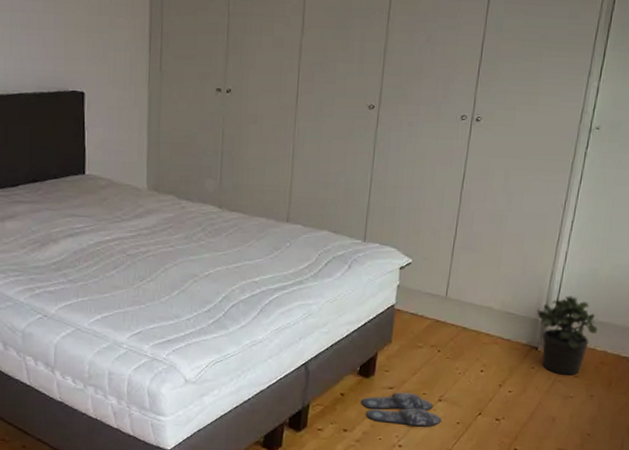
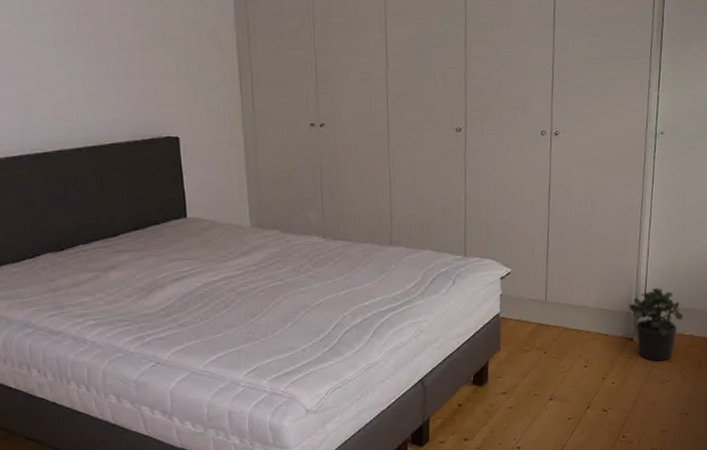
slippers: present [361,392,441,427] -> none [478,395,554,428]

